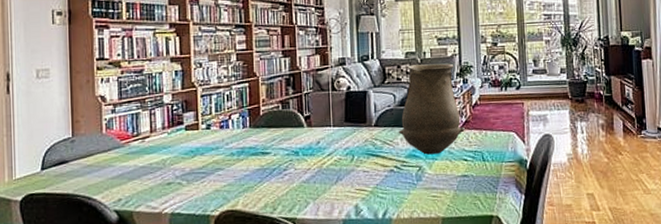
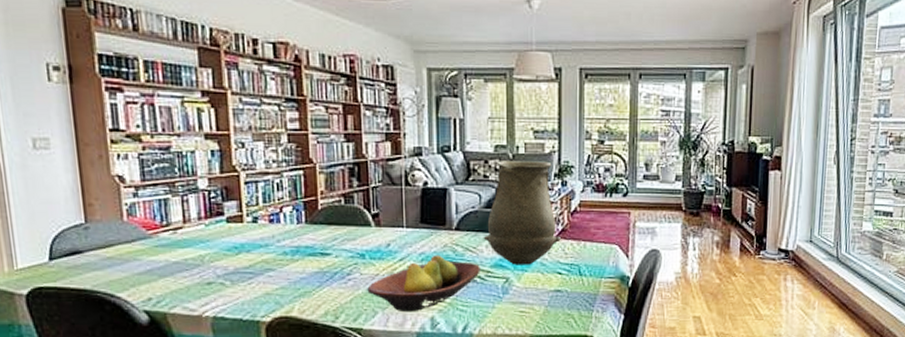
fruit bowl: none [300,149,397,202] -> present [367,255,480,313]

